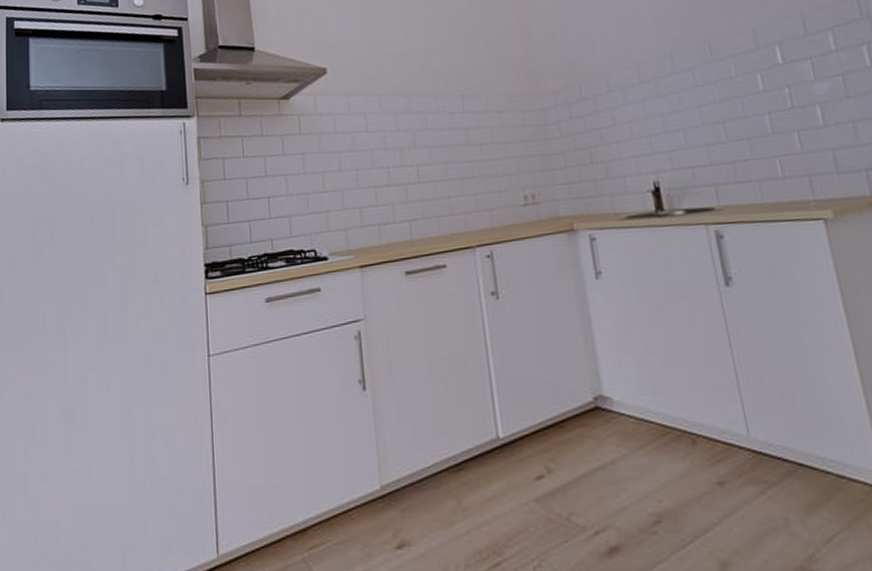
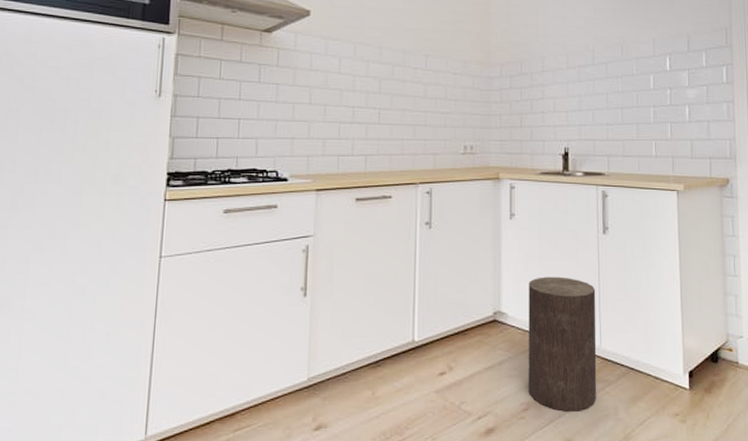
stool: none [633,346,756,525] -> present [528,276,597,412]

